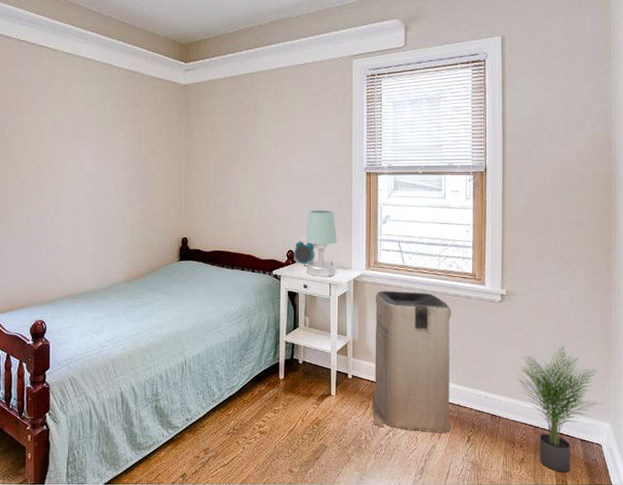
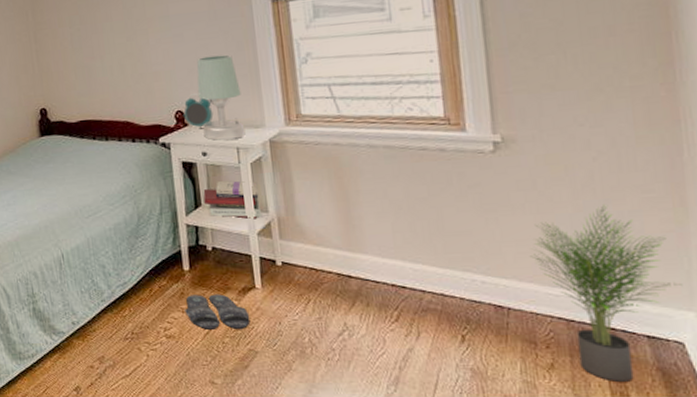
slippers: none [277,399,325,428] -> present [185,294,251,330]
books: none [301,308,342,341] -> present [203,180,263,220]
laundry basket: present [372,291,452,432] -> none [302,148,435,331]

